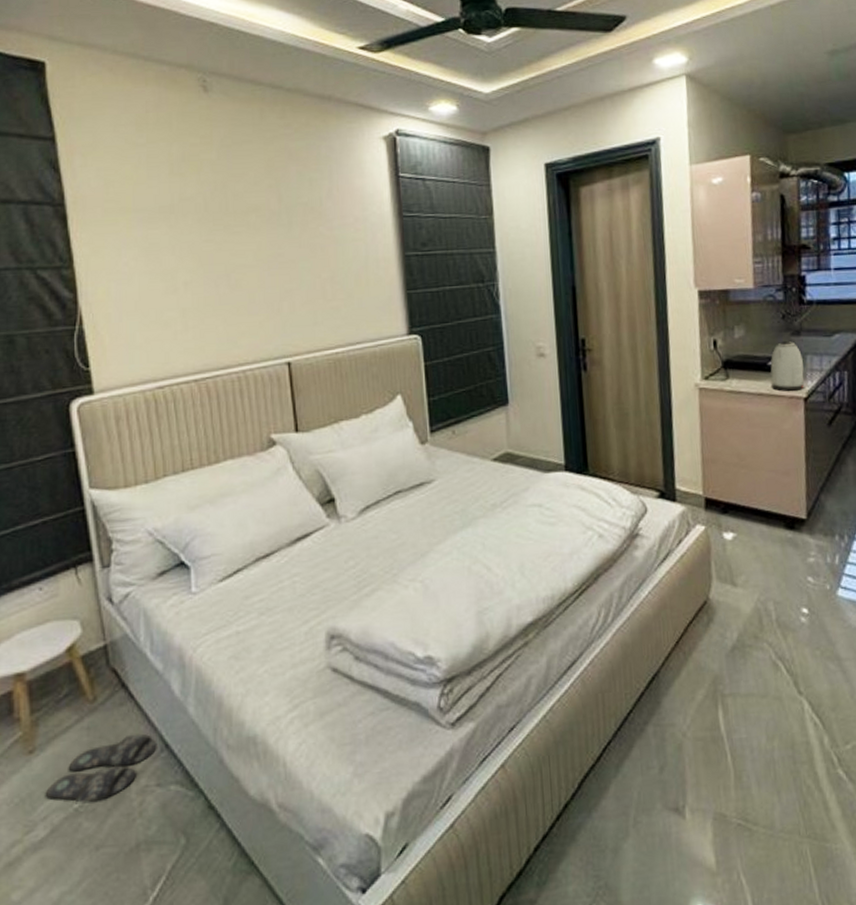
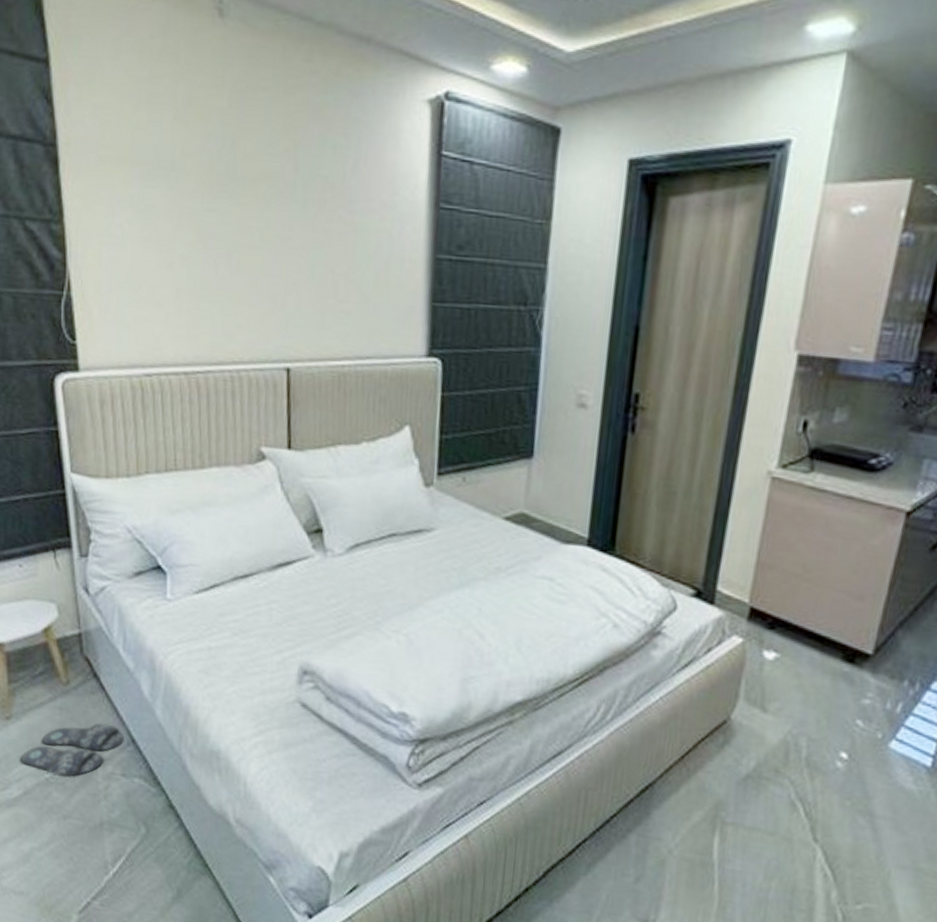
kettle: present [770,341,804,391] -> none [866,437,918,501]

